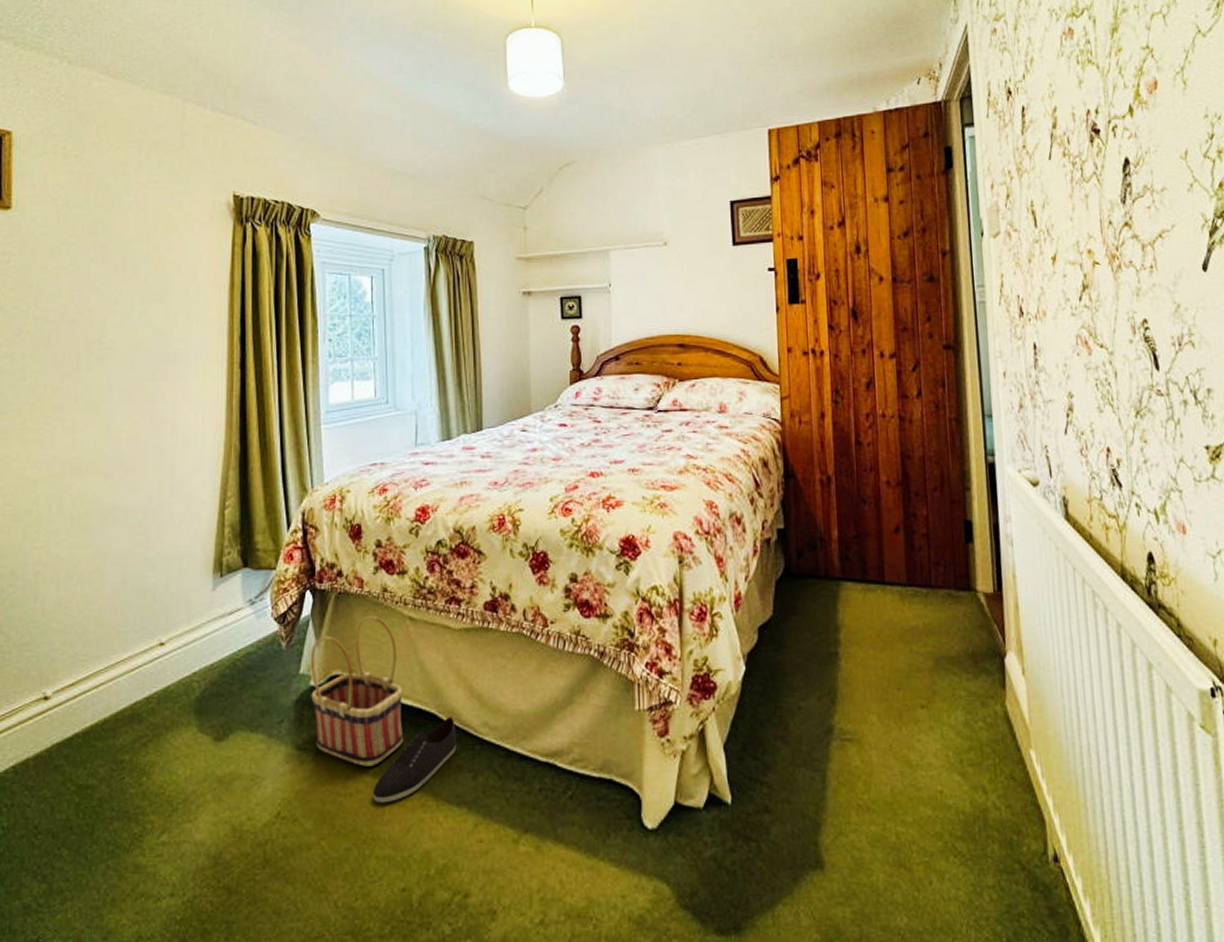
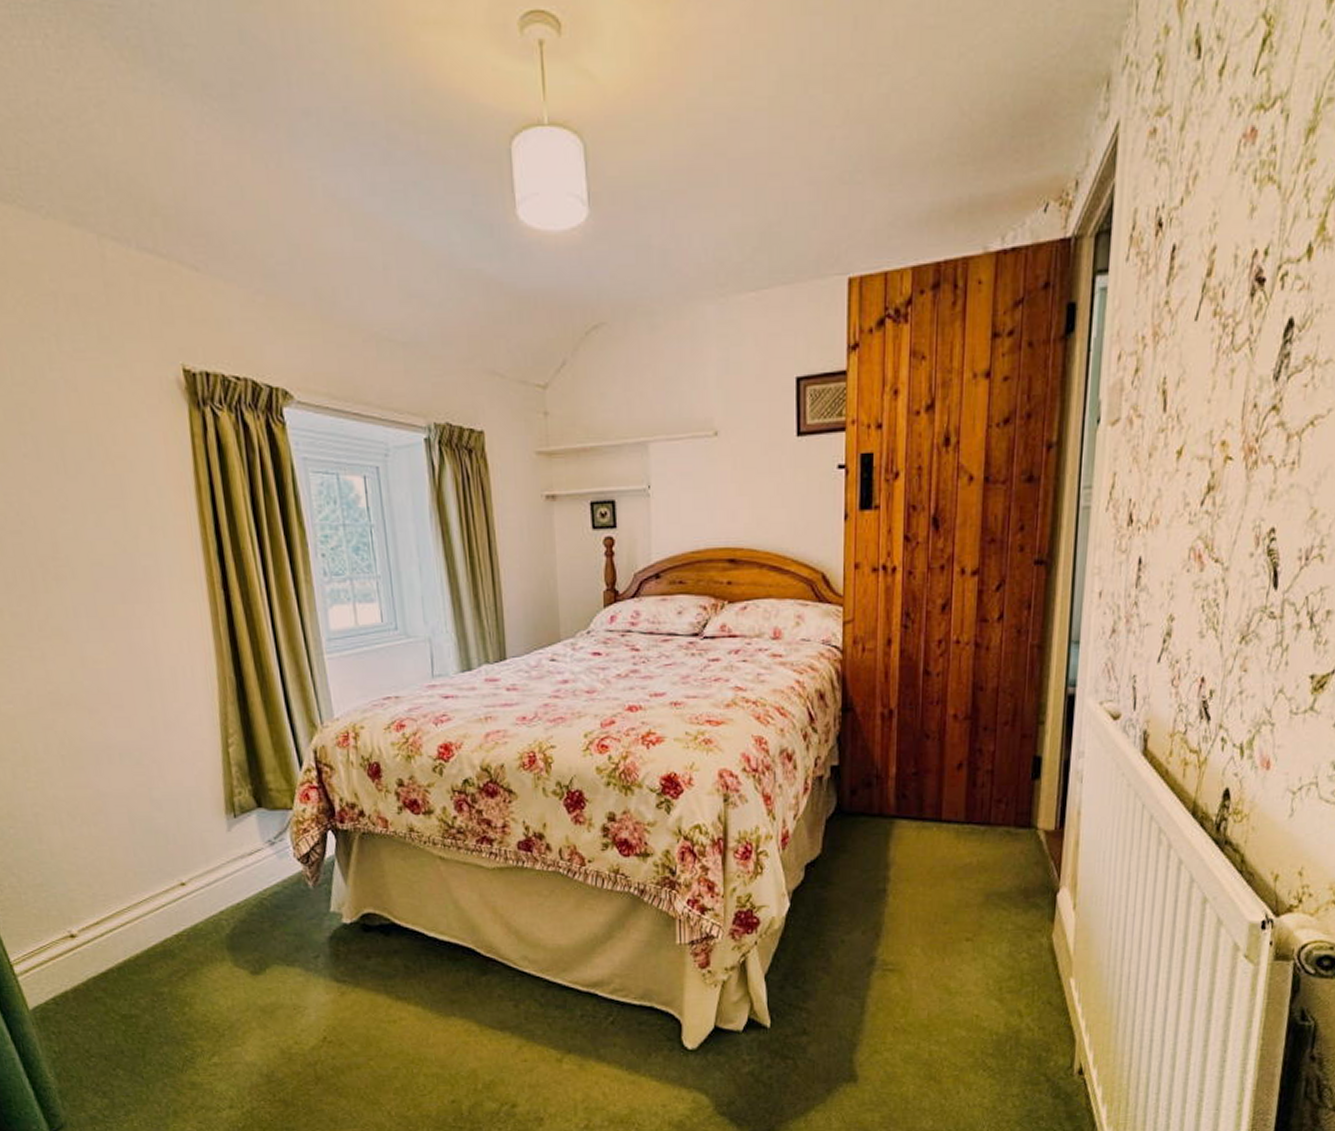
basket: present [310,615,404,767] -> none [339,855,443,997]
shoe: present [372,716,457,804] -> none [416,951,497,1029]

